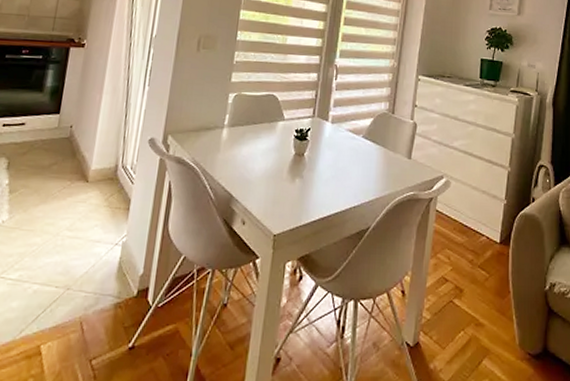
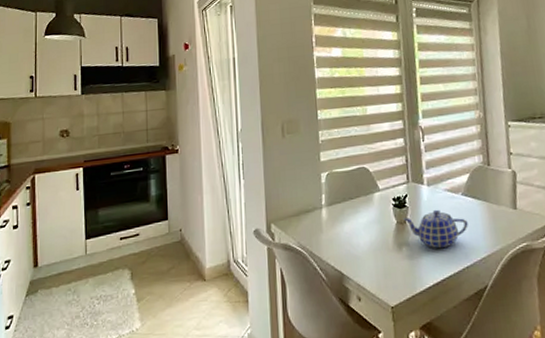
teapot: none [302,147,363,186] -> present [403,209,468,249]

